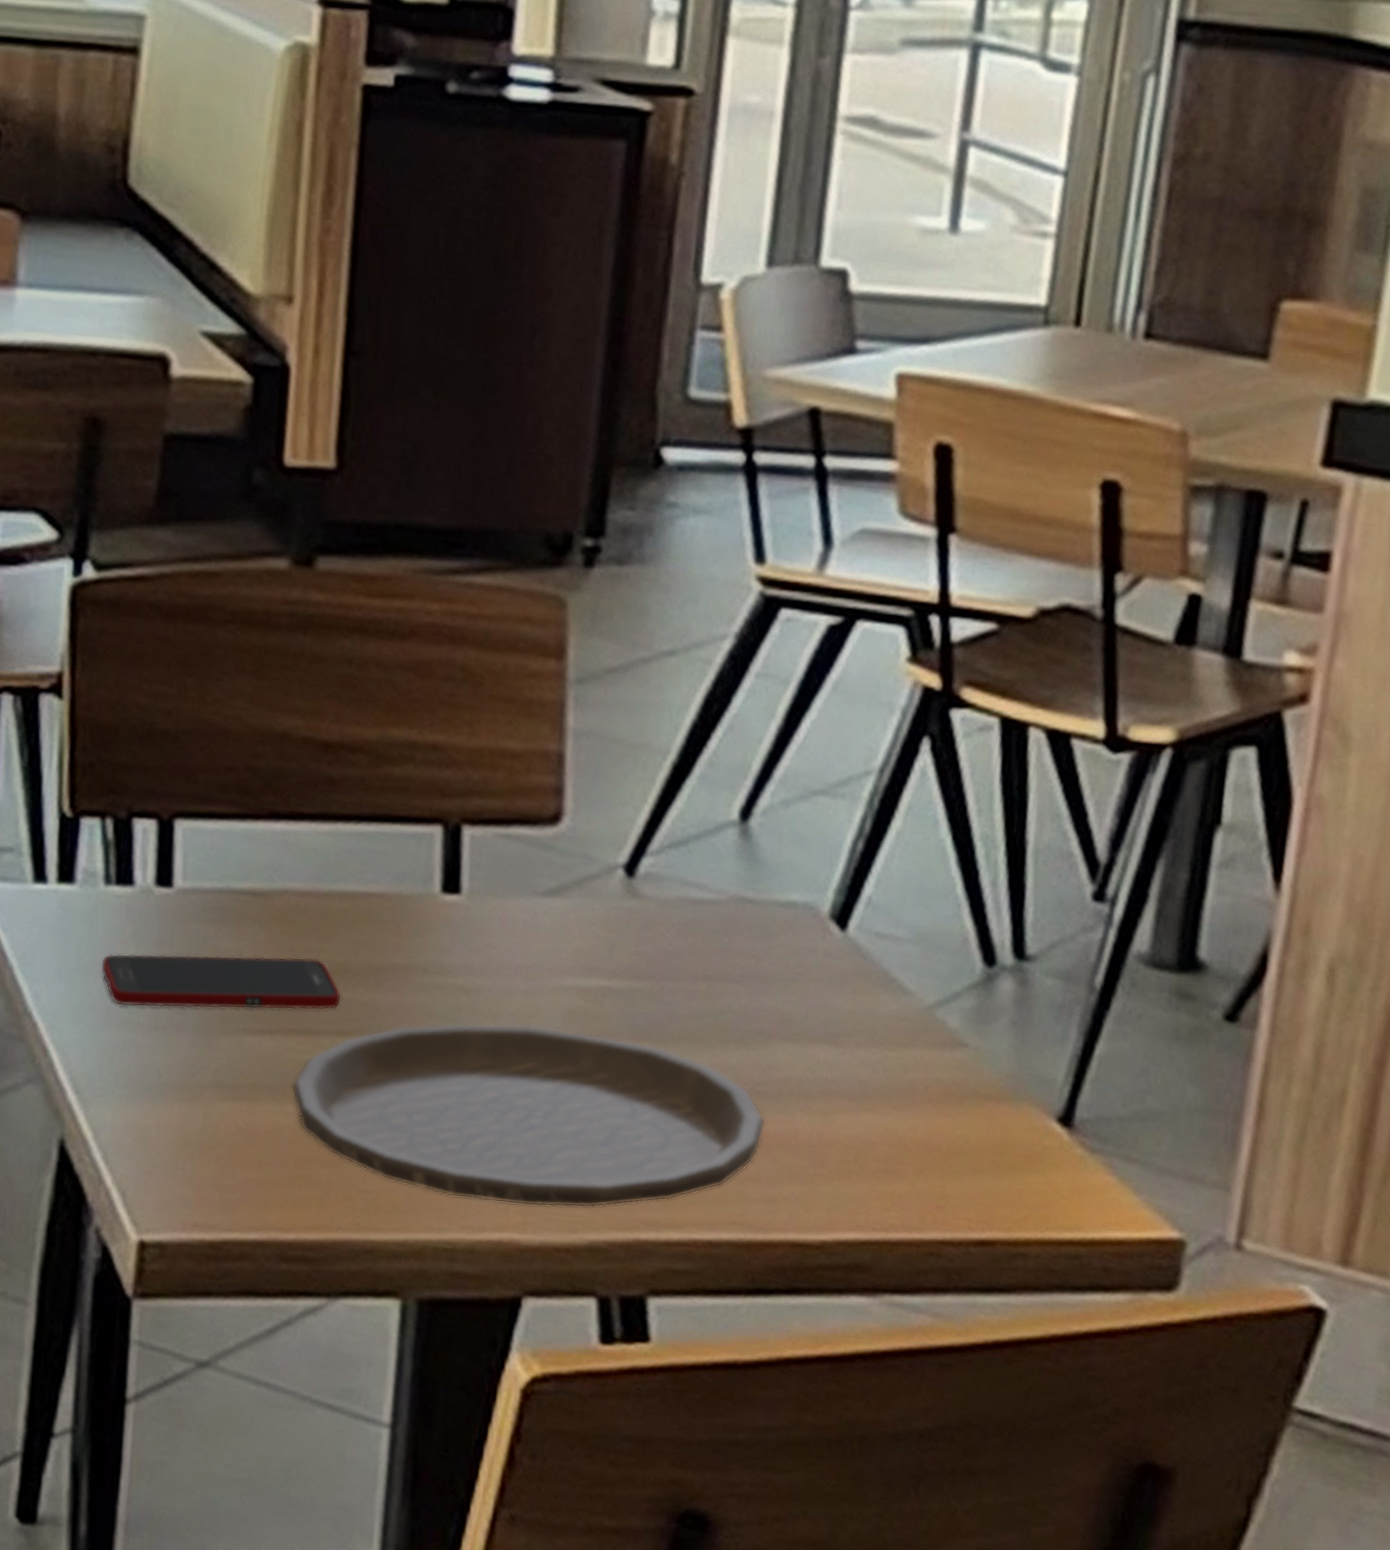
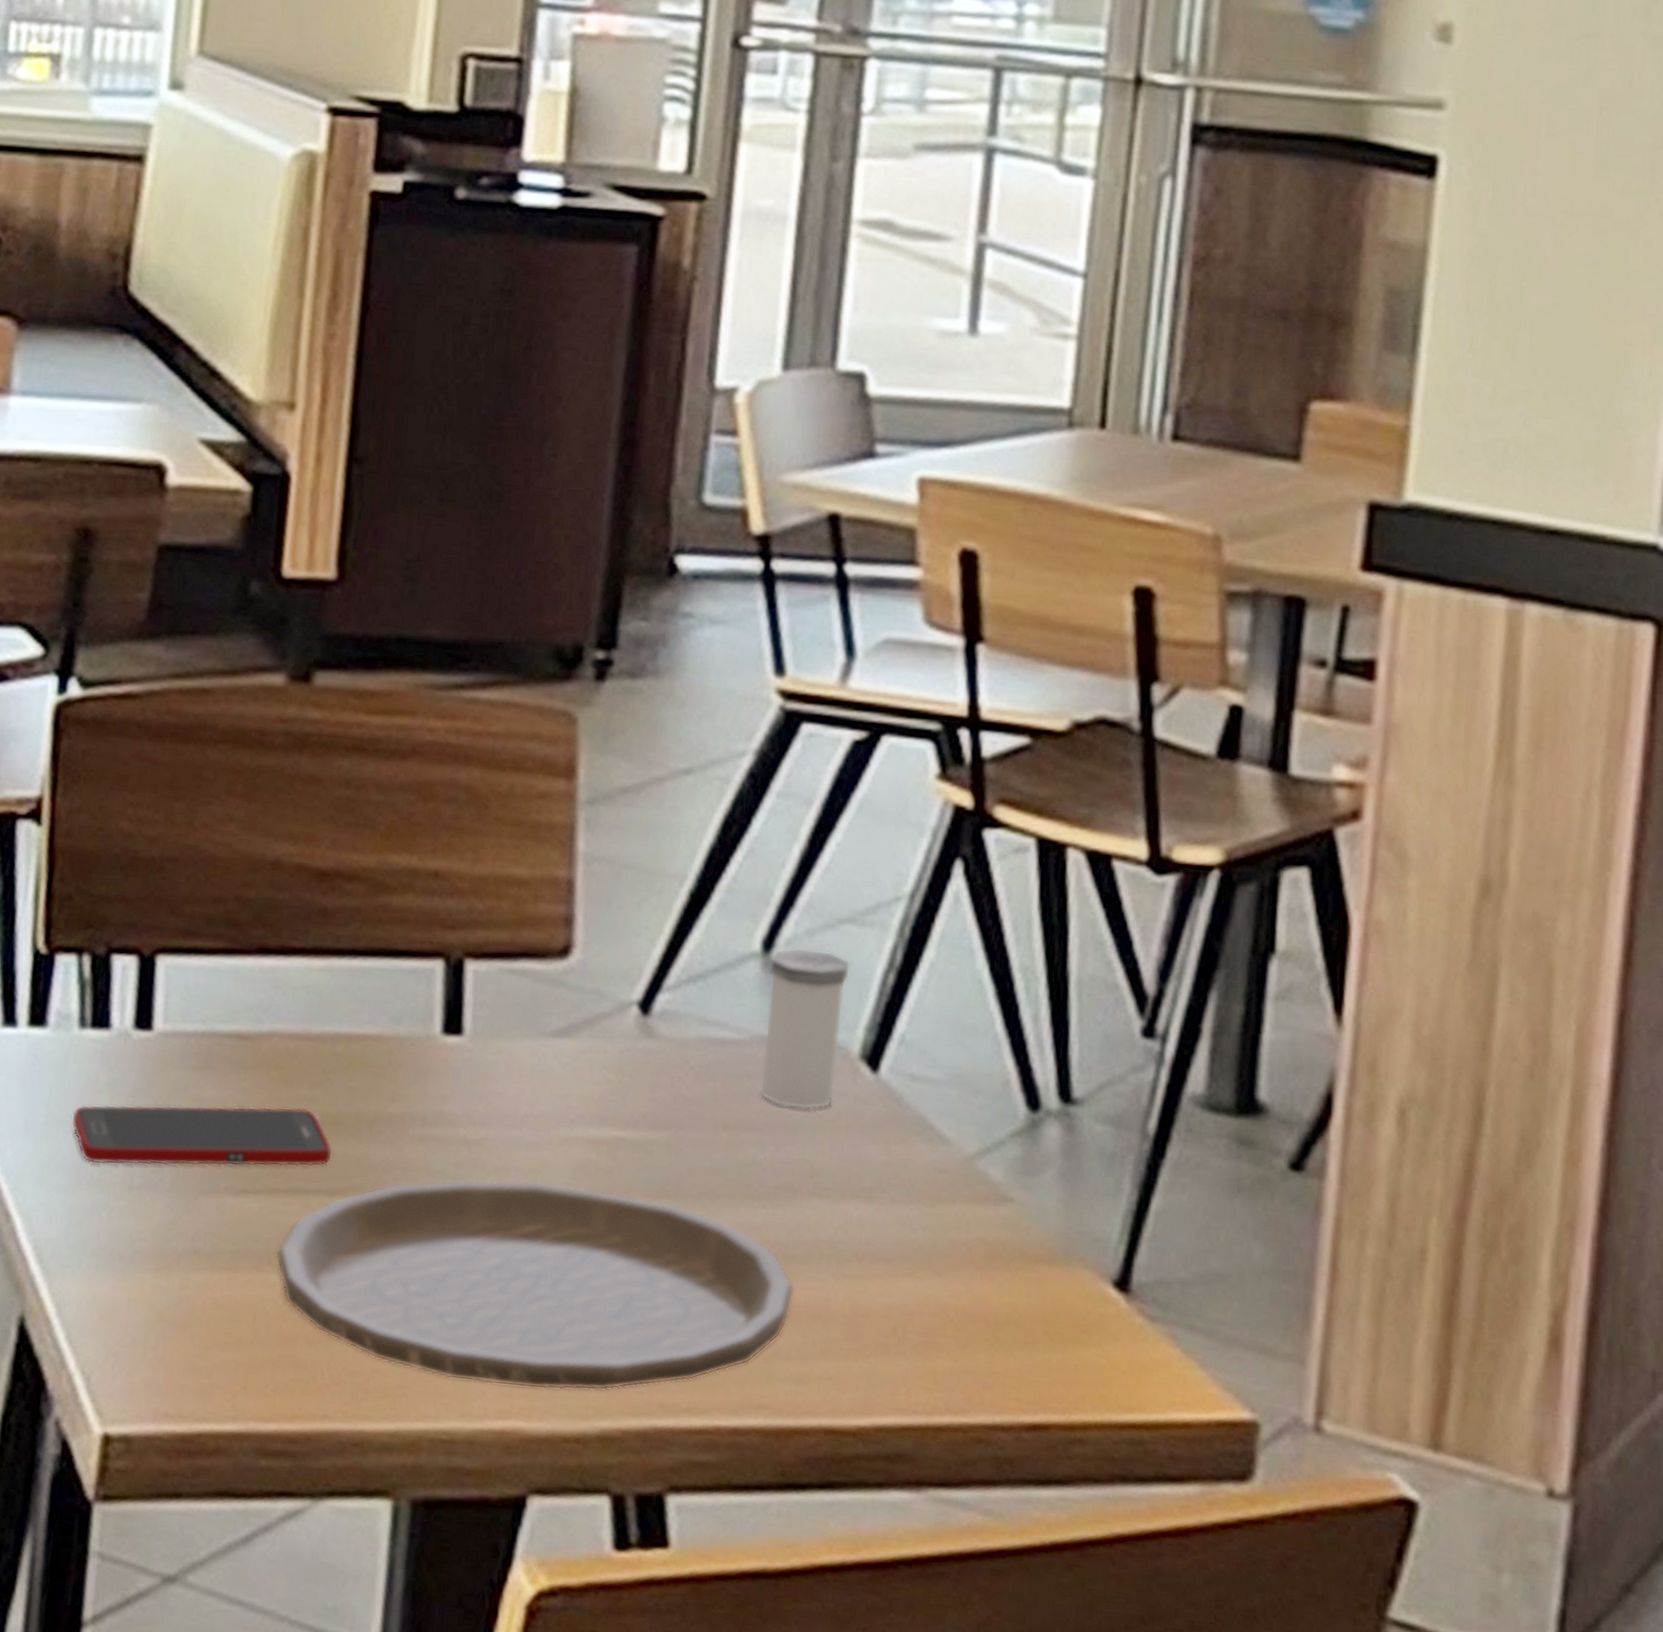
salt shaker: none [736,817,823,964] -> present [760,948,851,1110]

